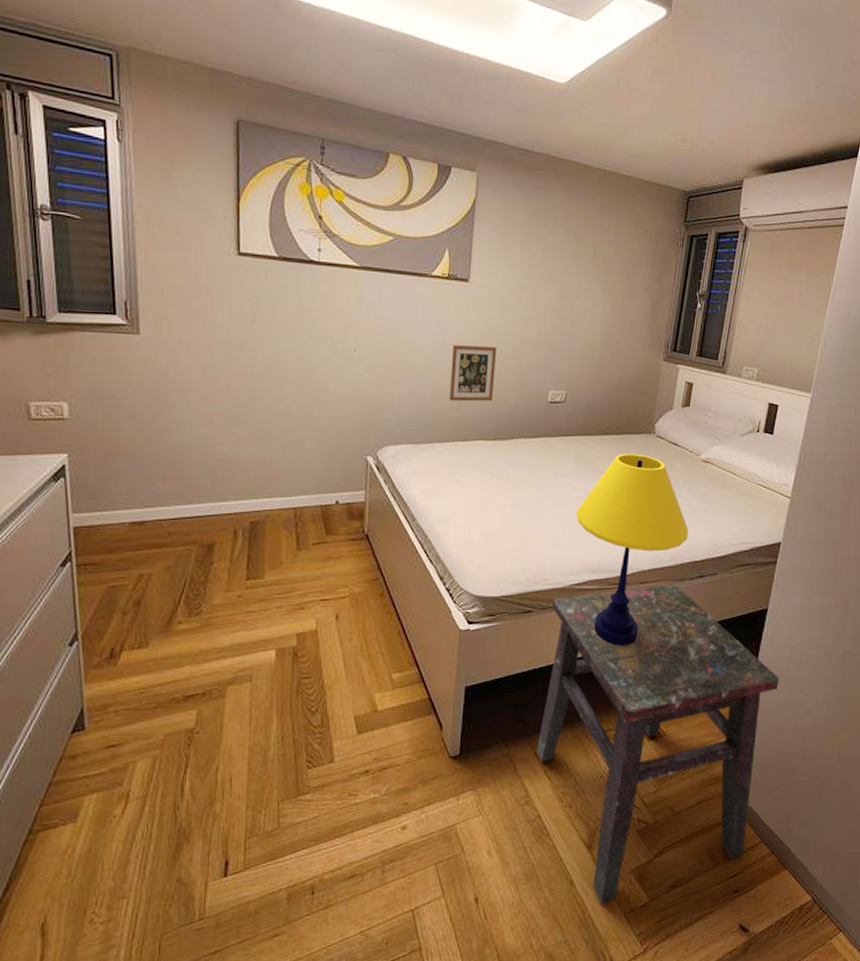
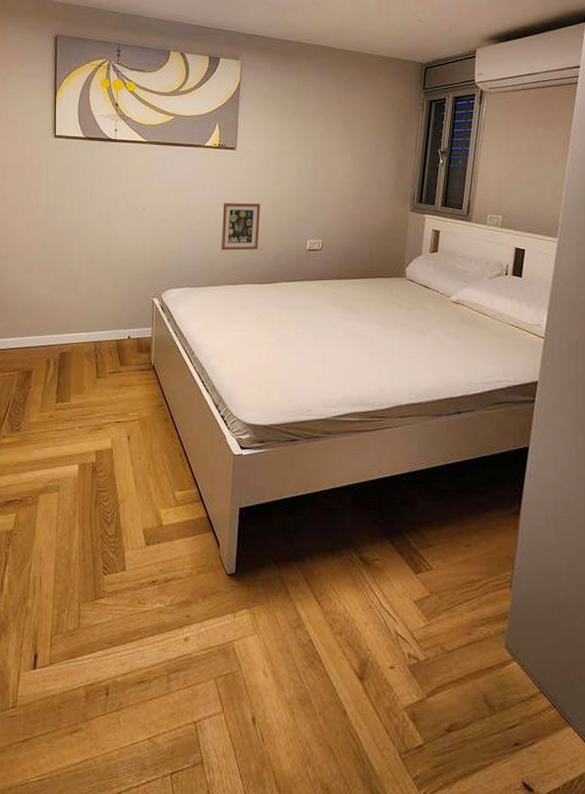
side table: present [536,584,779,905] -> none [306,419,547,741]
table lamp: present [576,453,688,646] -> none [336,295,443,478]

